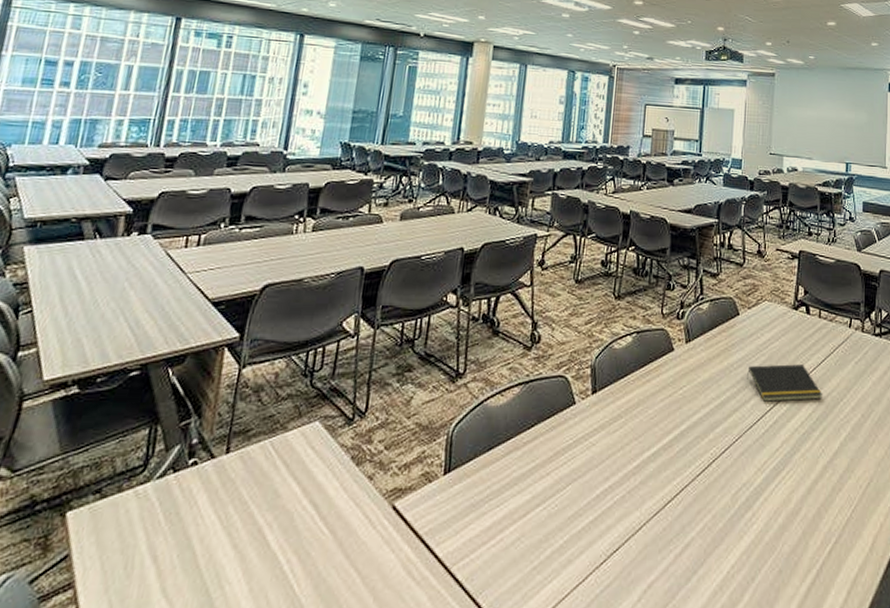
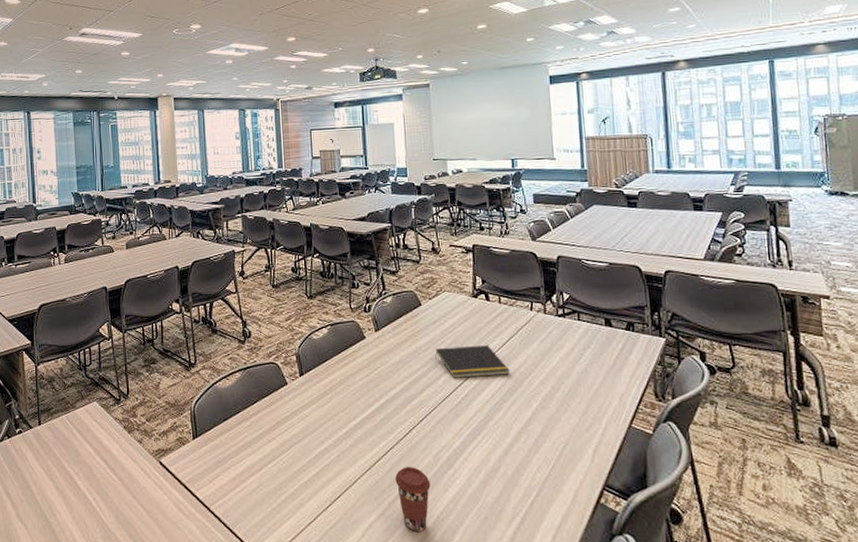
coffee cup: none [685,509,725,593] -> present [395,467,431,533]

